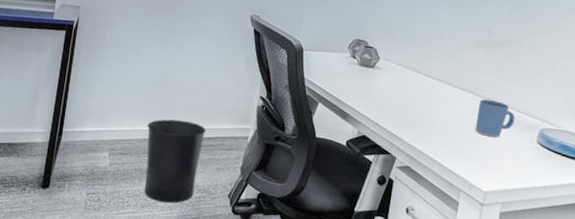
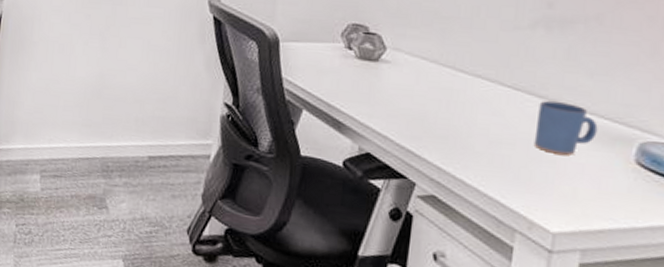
waste bin: present [144,119,207,203] -> none [83,133,157,238]

